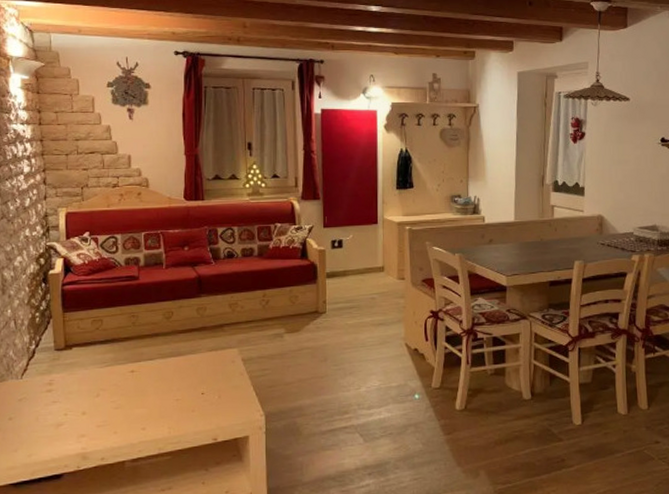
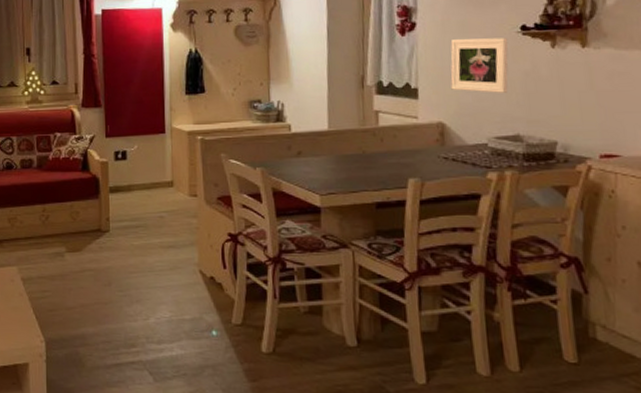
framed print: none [609,147,652,192] -> present [450,37,509,93]

